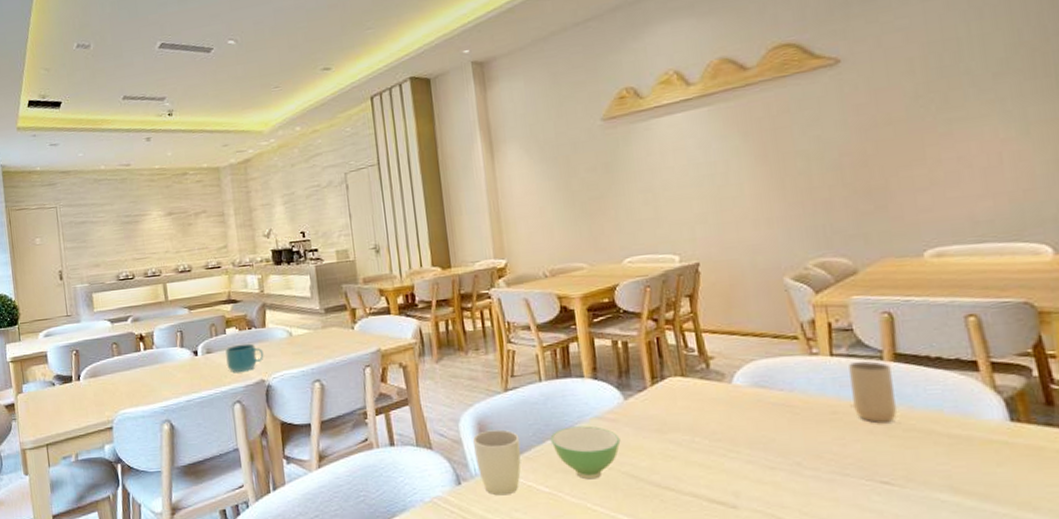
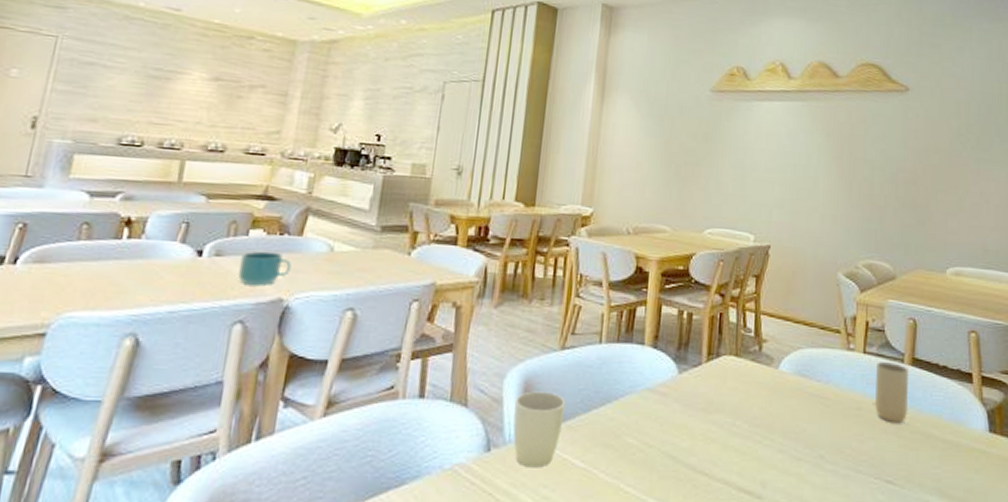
bowl: present [550,426,621,480] -> none [597,396,667,457]

